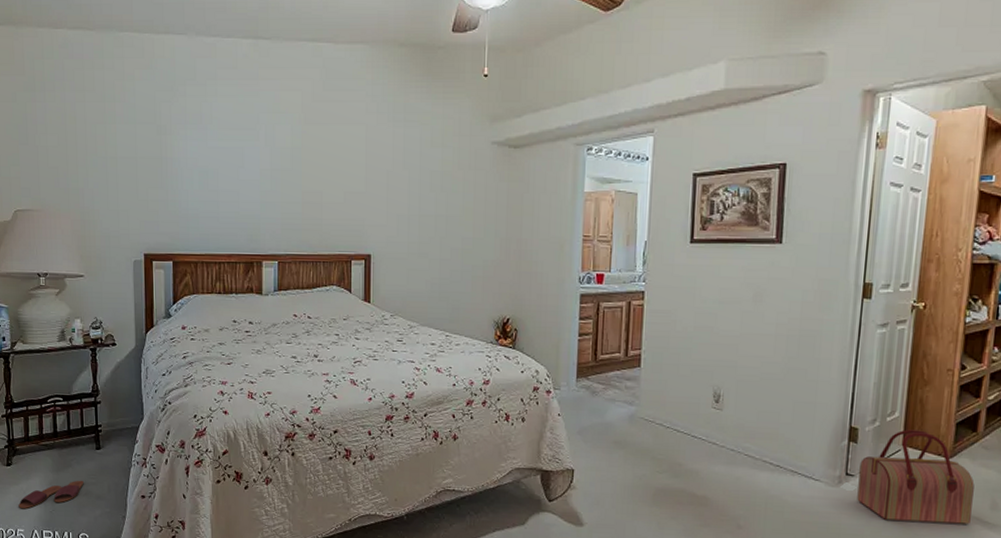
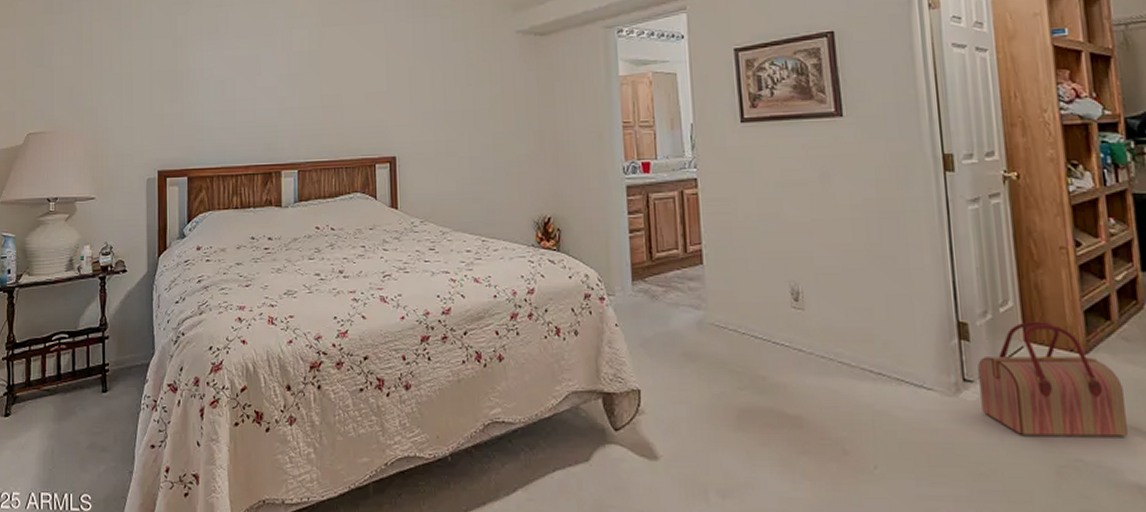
slippers: present [18,480,84,509] -> none [15,429,88,468]

